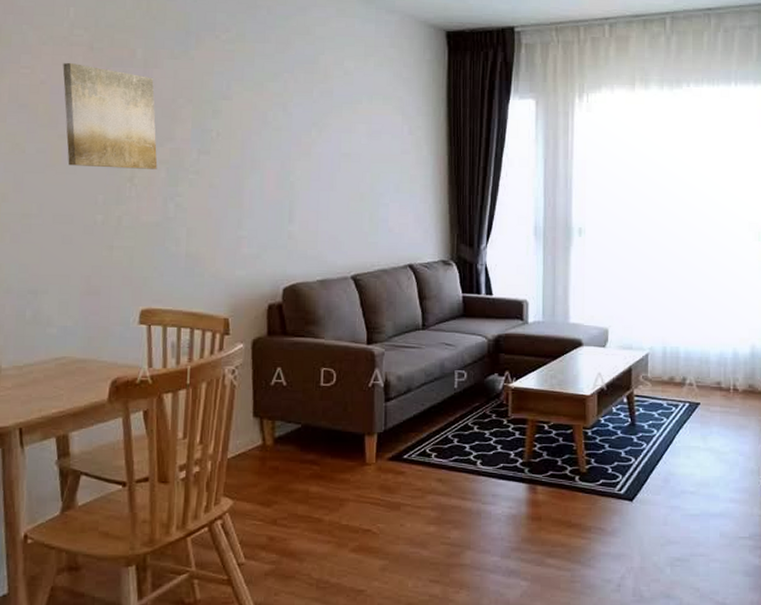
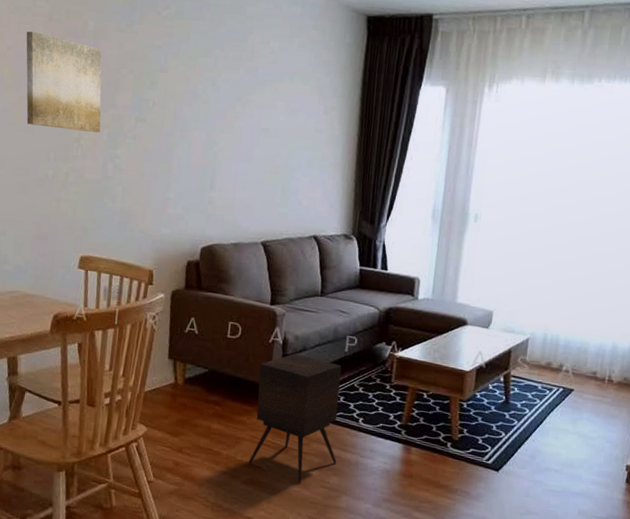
side table: none [355,396,456,543] -> present [248,353,342,483]

